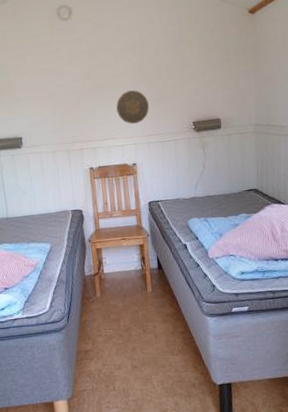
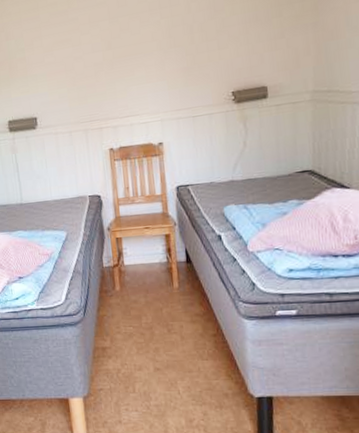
decorative plate: present [116,90,150,125] -> none [140,58,180,98]

